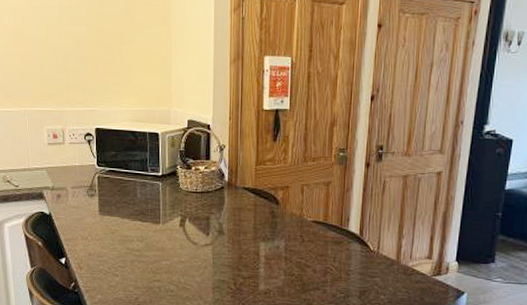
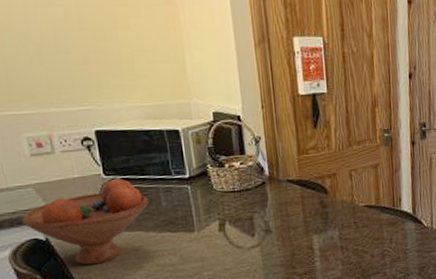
fruit bowl: none [35,169,127,240] -> present [21,178,149,265]

